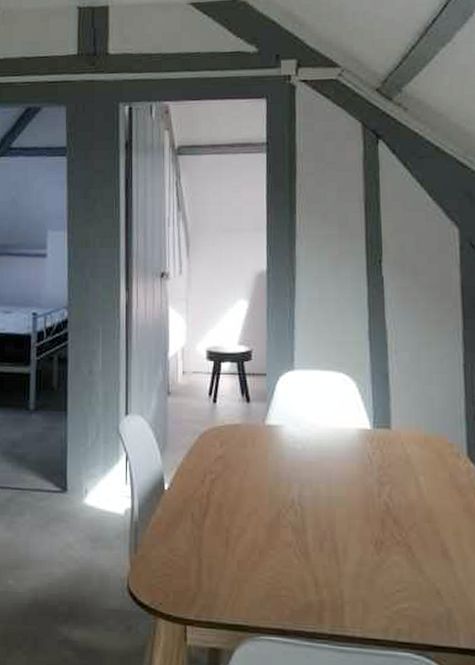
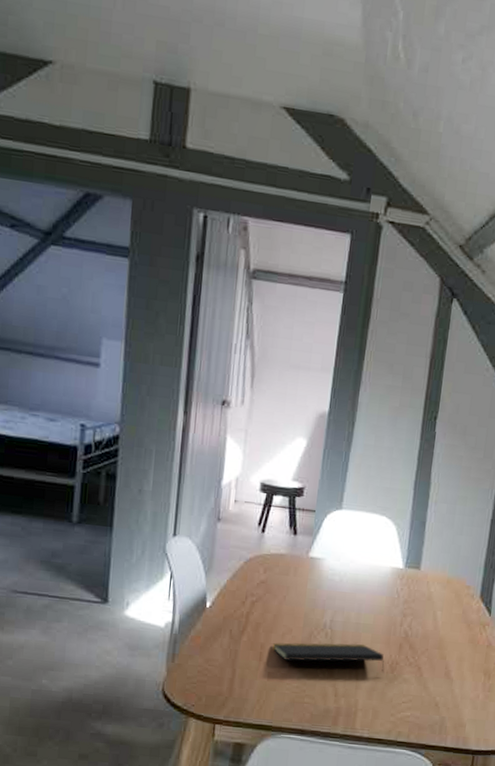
notepad: none [239,521,368,554] -> present [273,642,384,672]

